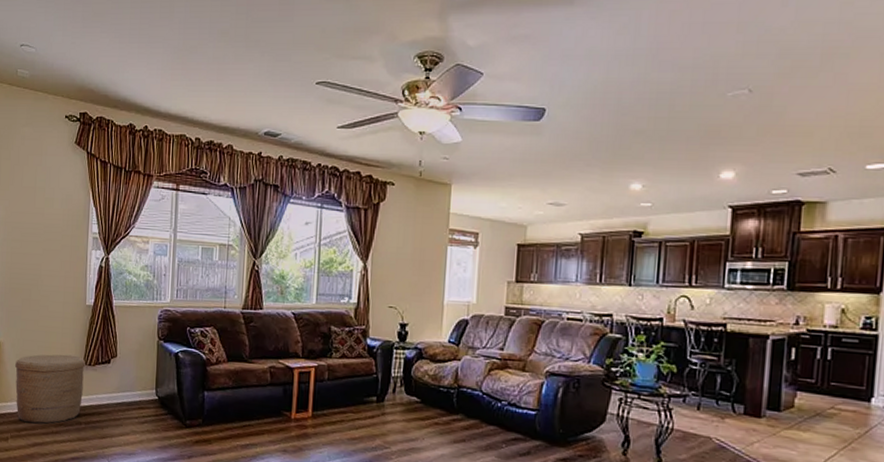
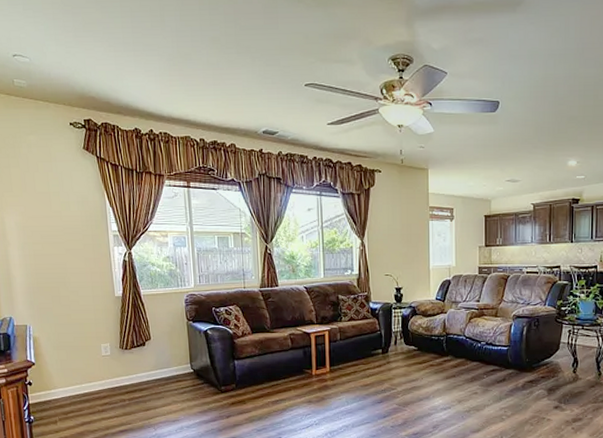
basket: present [14,354,86,424] -> none [53,342,123,406]

